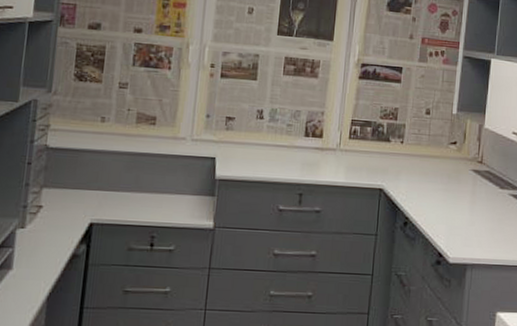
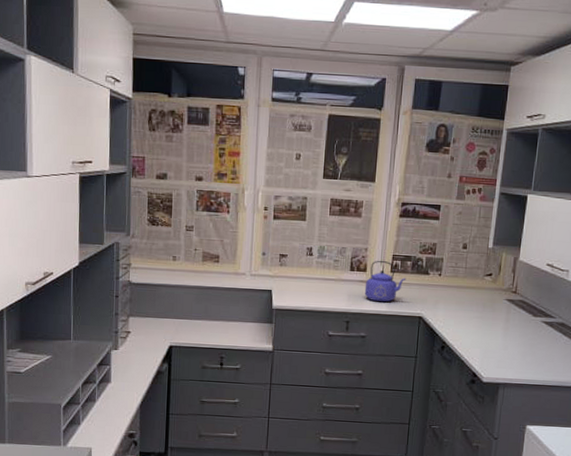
kettle: none [320,125,366,173] -> present [364,260,407,303]

